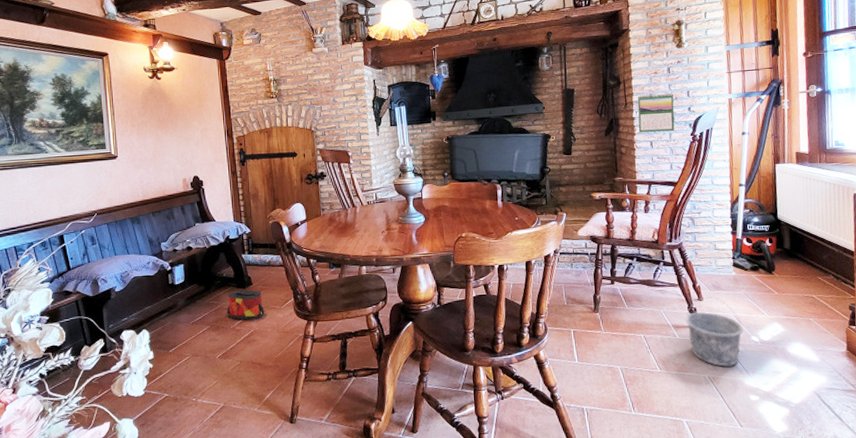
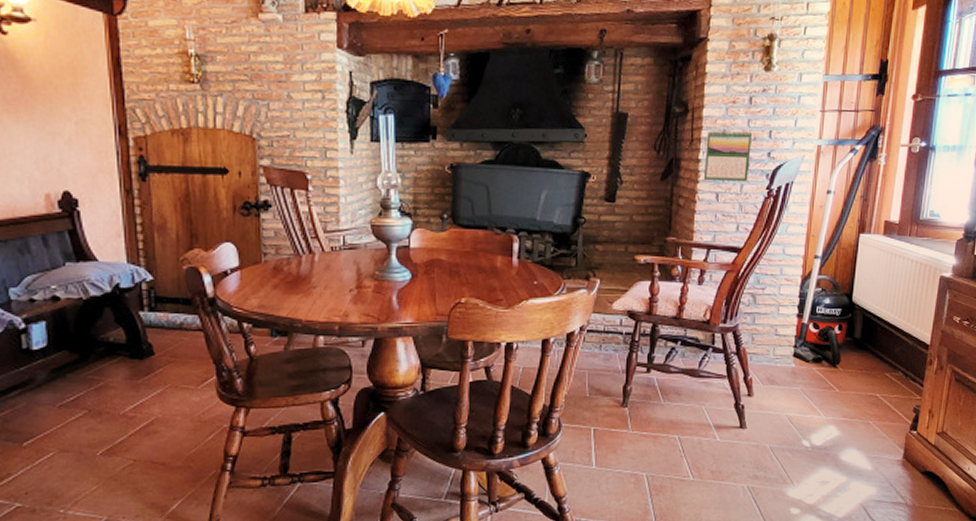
bag: present [227,289,264,320] -> none [114,361,172,404]
bucket: present [685,297,744,367] -> none [729,392,794,475]

